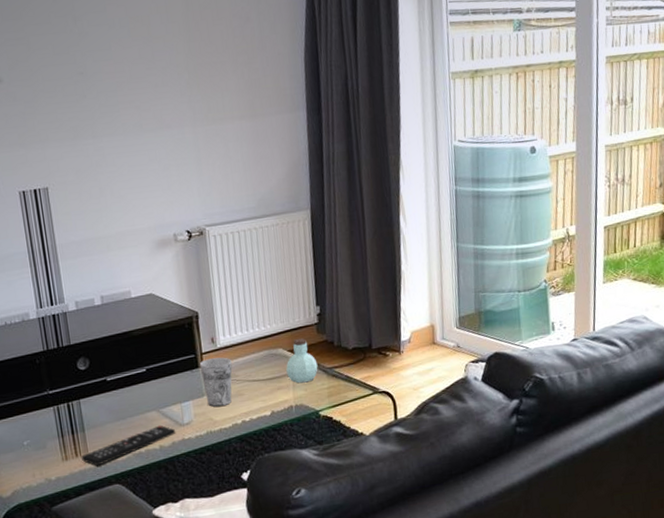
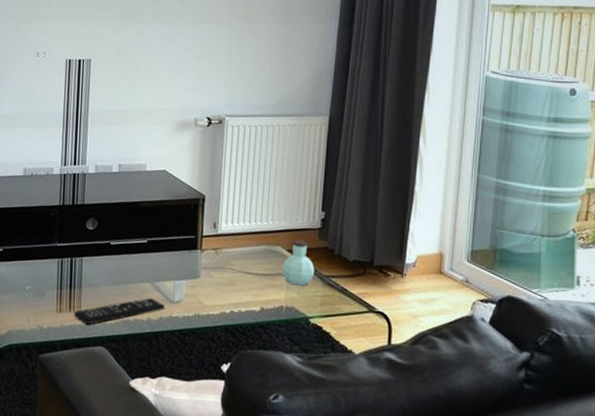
cup: present [199,357,232,407] -> none [198,242,230,293]

